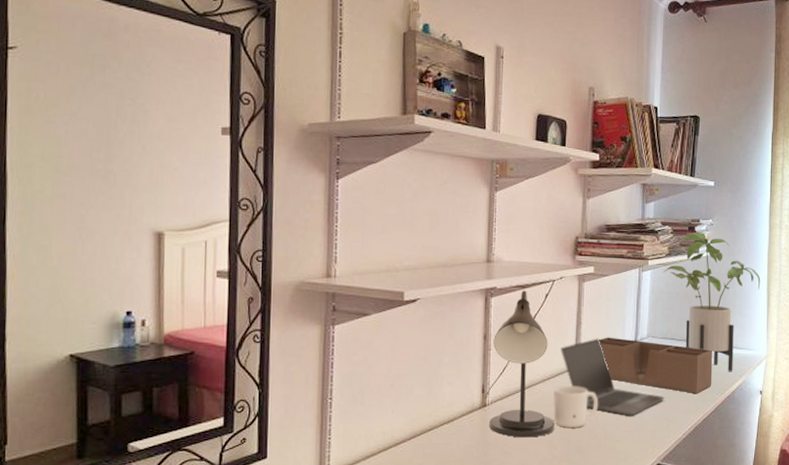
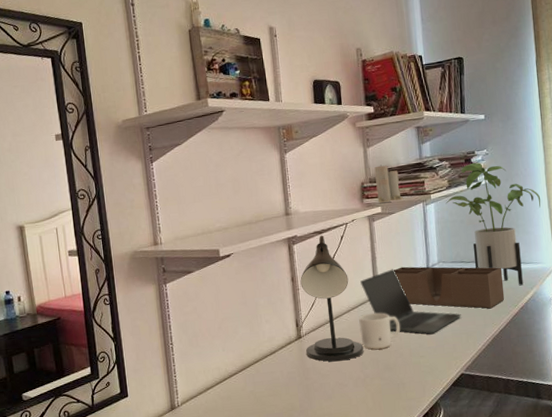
candle: none [591,219,620,263] -> present [374,164,404,203]

